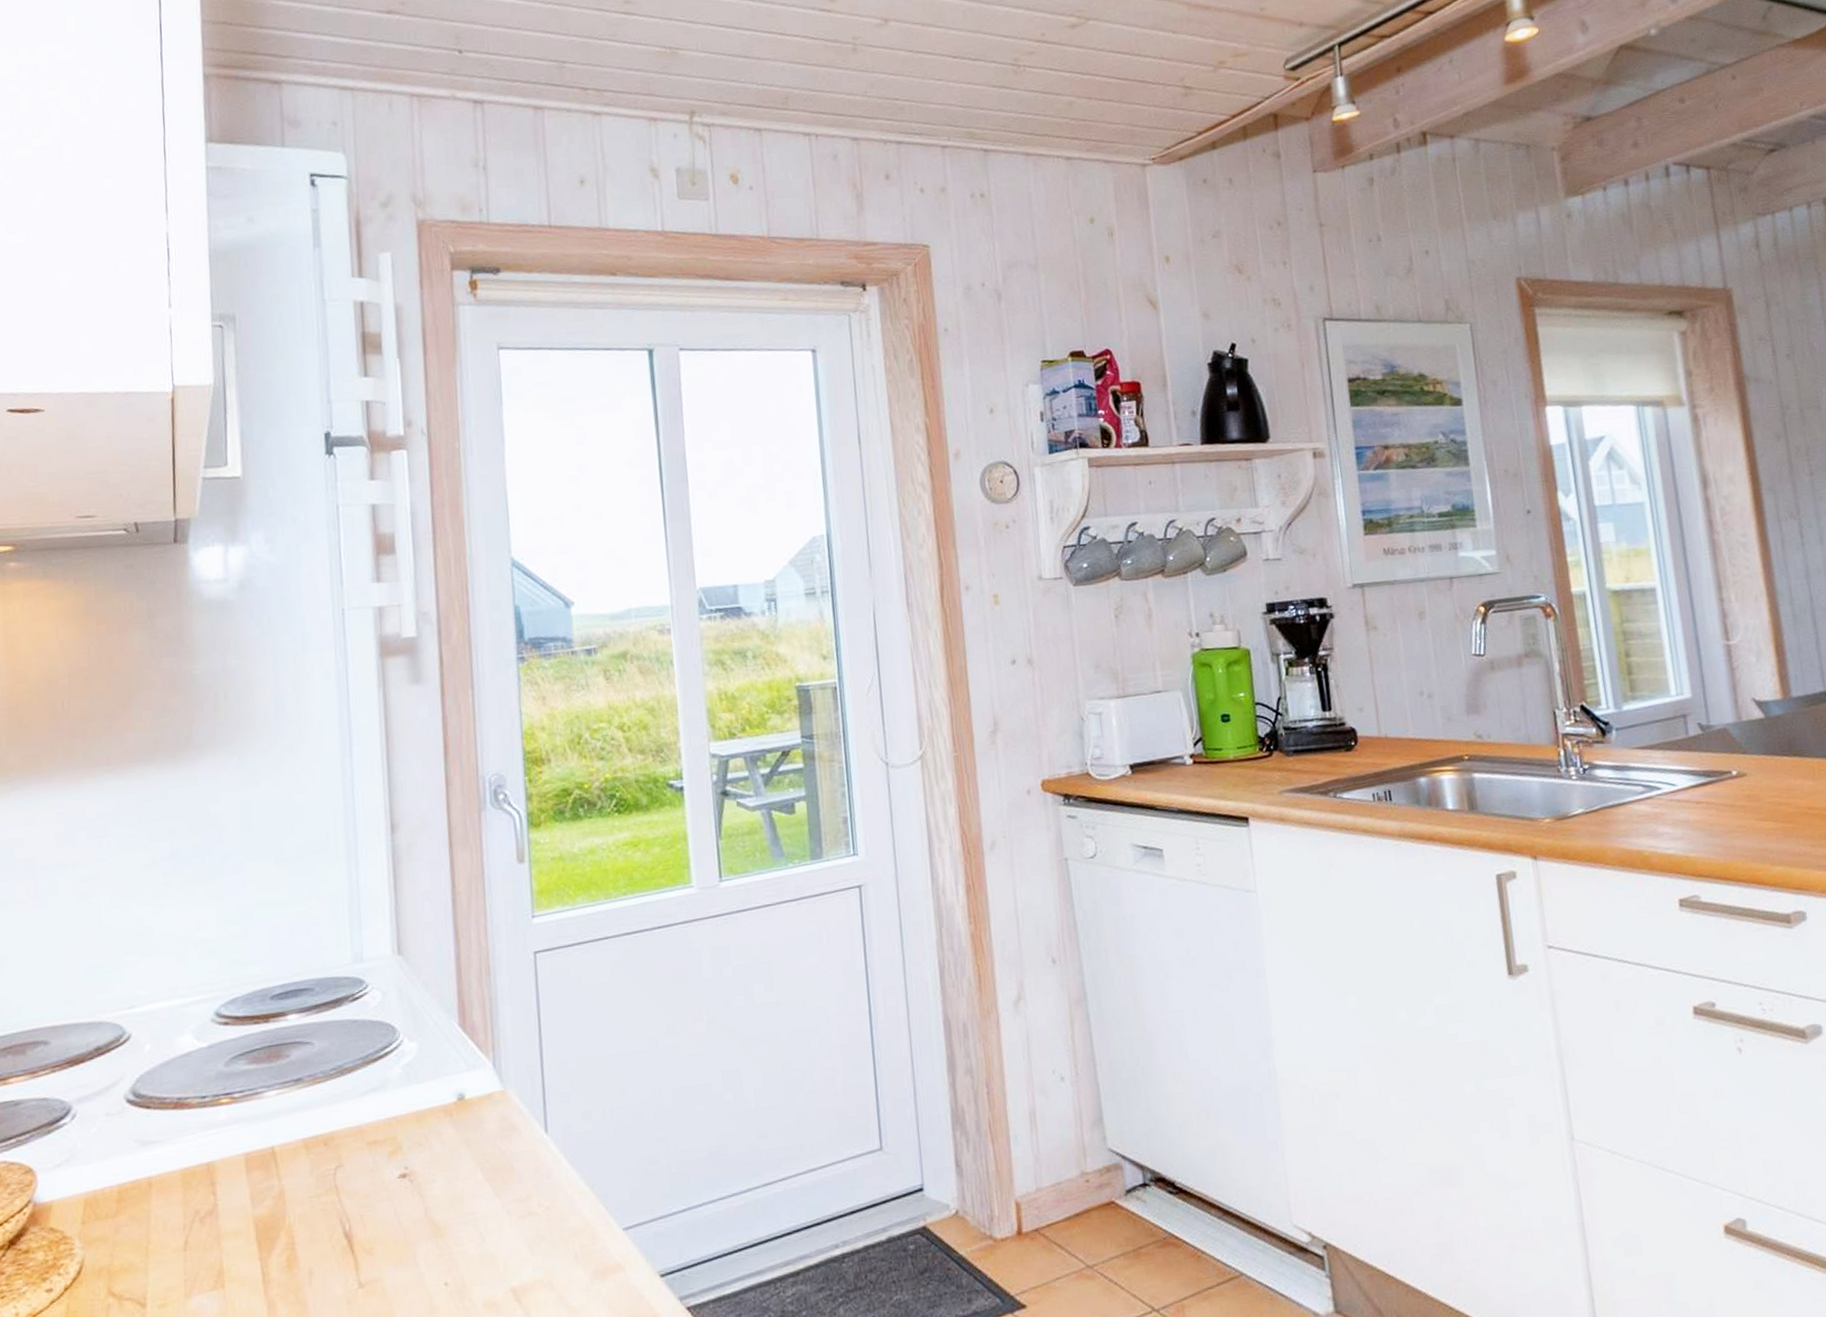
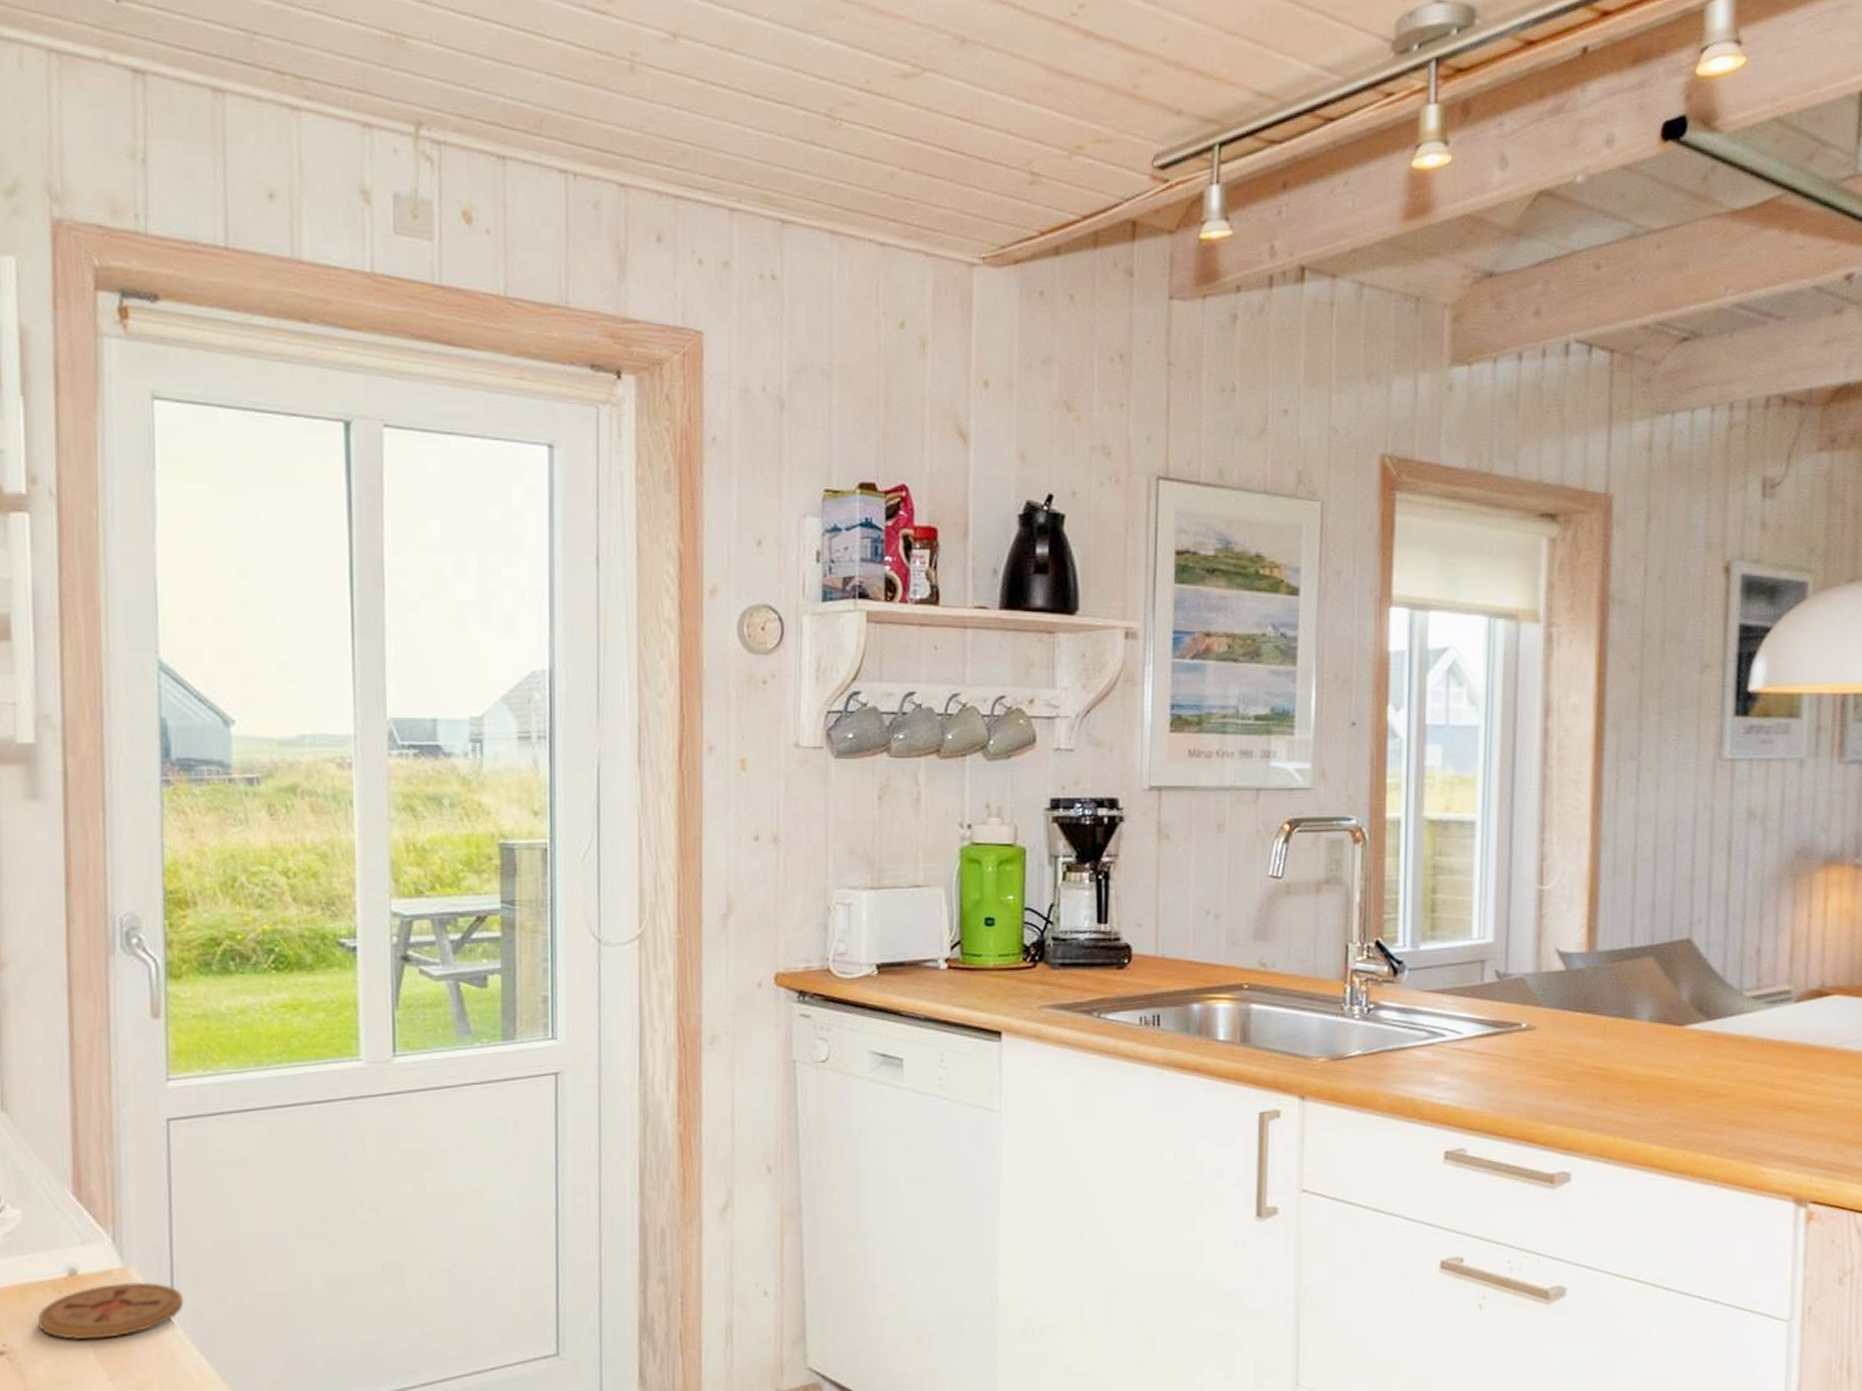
coaster: none [434,1102,555,1160] -> present [38,1282,184,1341]

